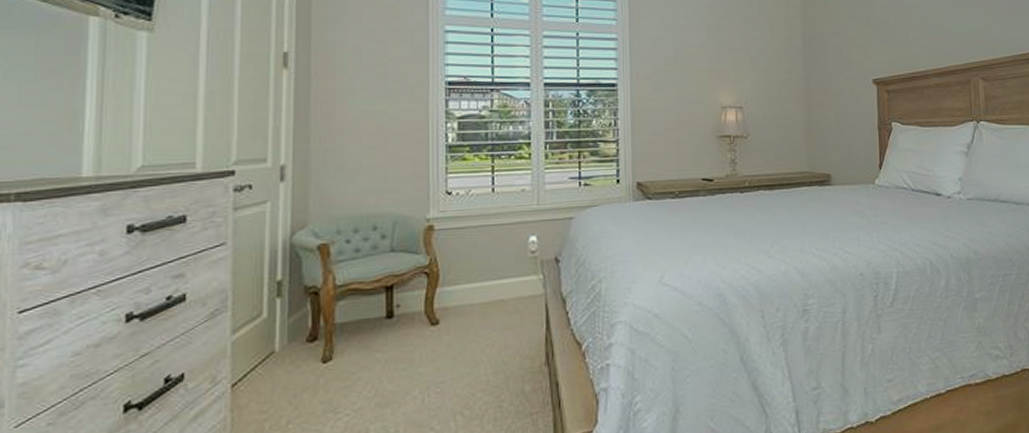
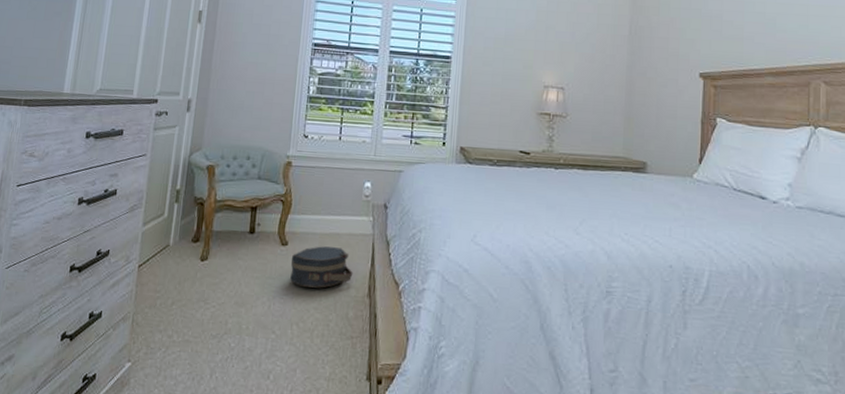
hat box: none [445,316,526,369] -> present [290,246,353,288]

